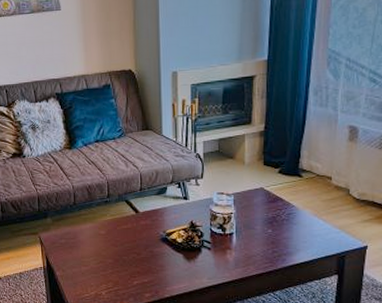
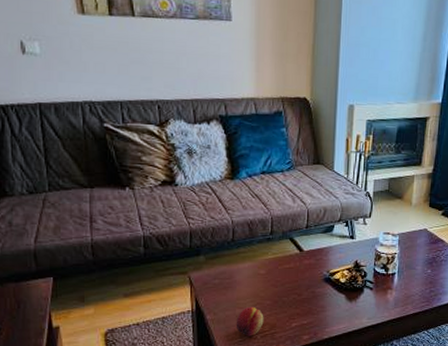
fruit: none [82,264,107,292] -> present [236,306,264,336]

